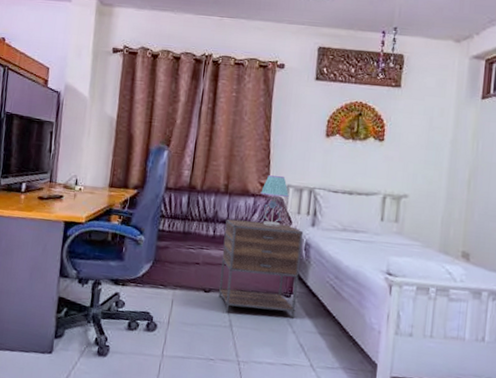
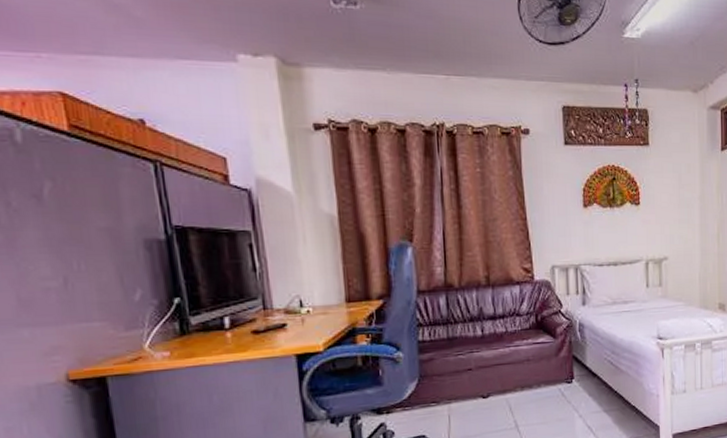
nightstand: present [218,218,303,319] -> none [493,308,579,414]
table lamp: present [261,175,289,227] -> none [526,256,555,314]

